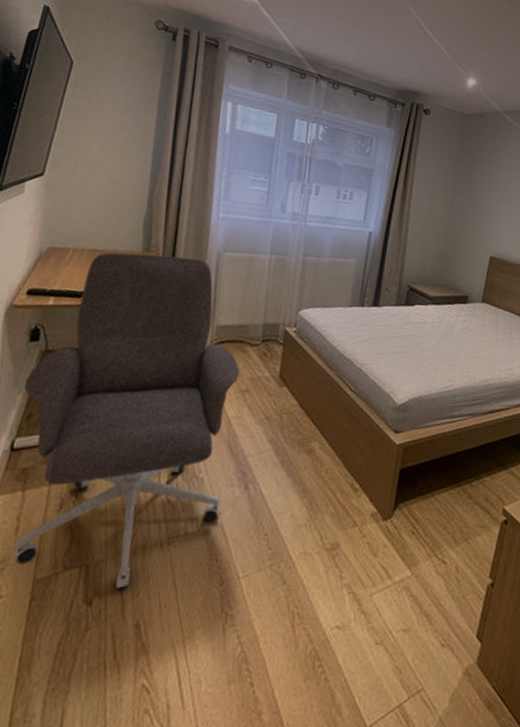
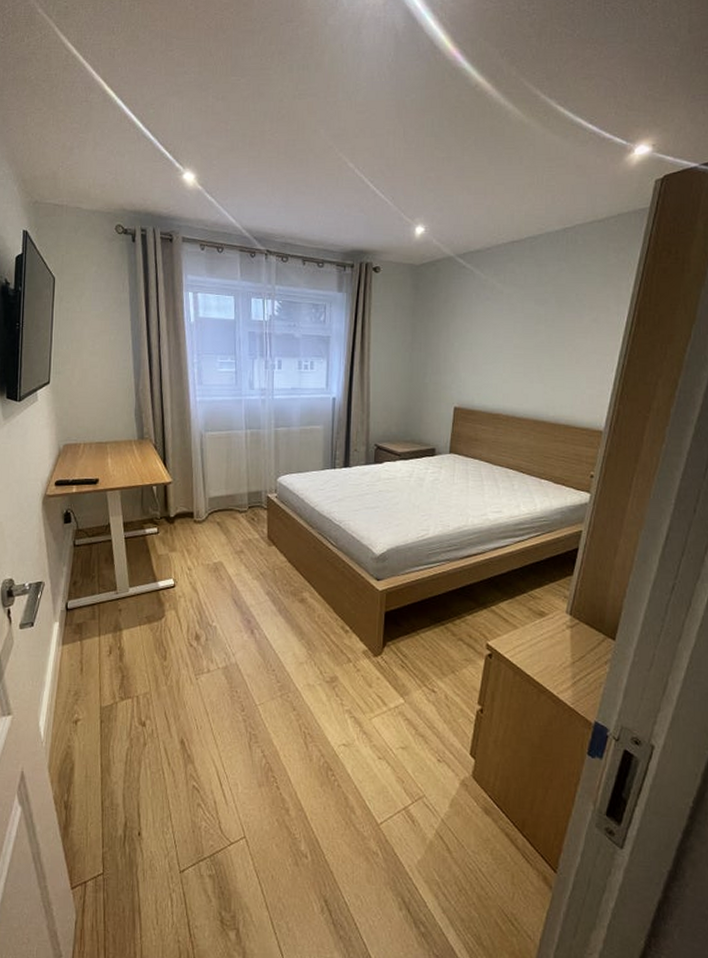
office chair: present [13,252,240,590] -> none [66,440,233,715]

